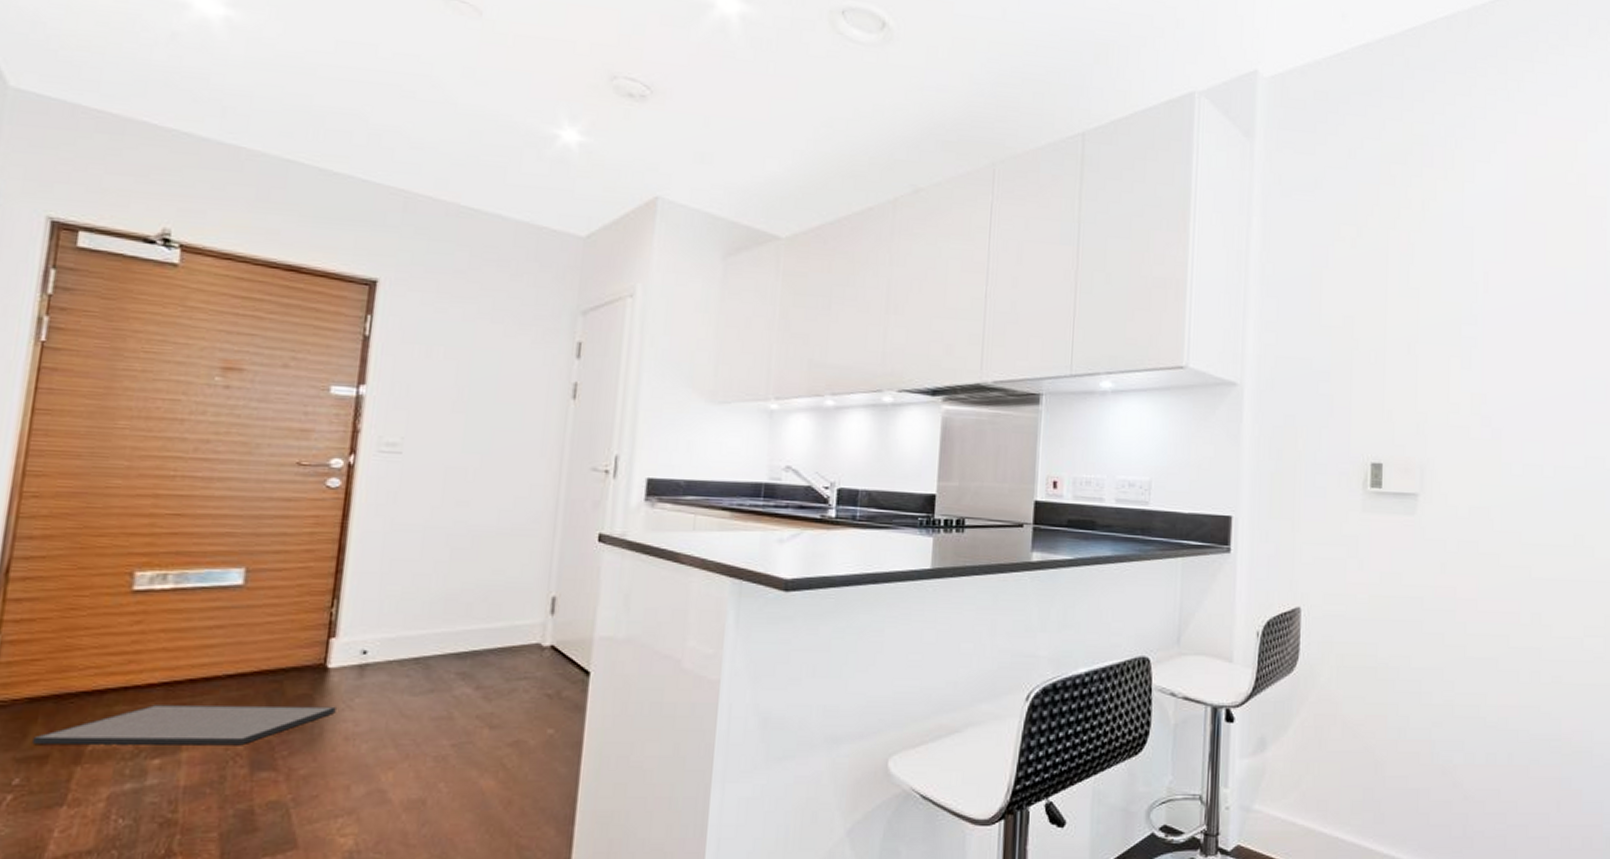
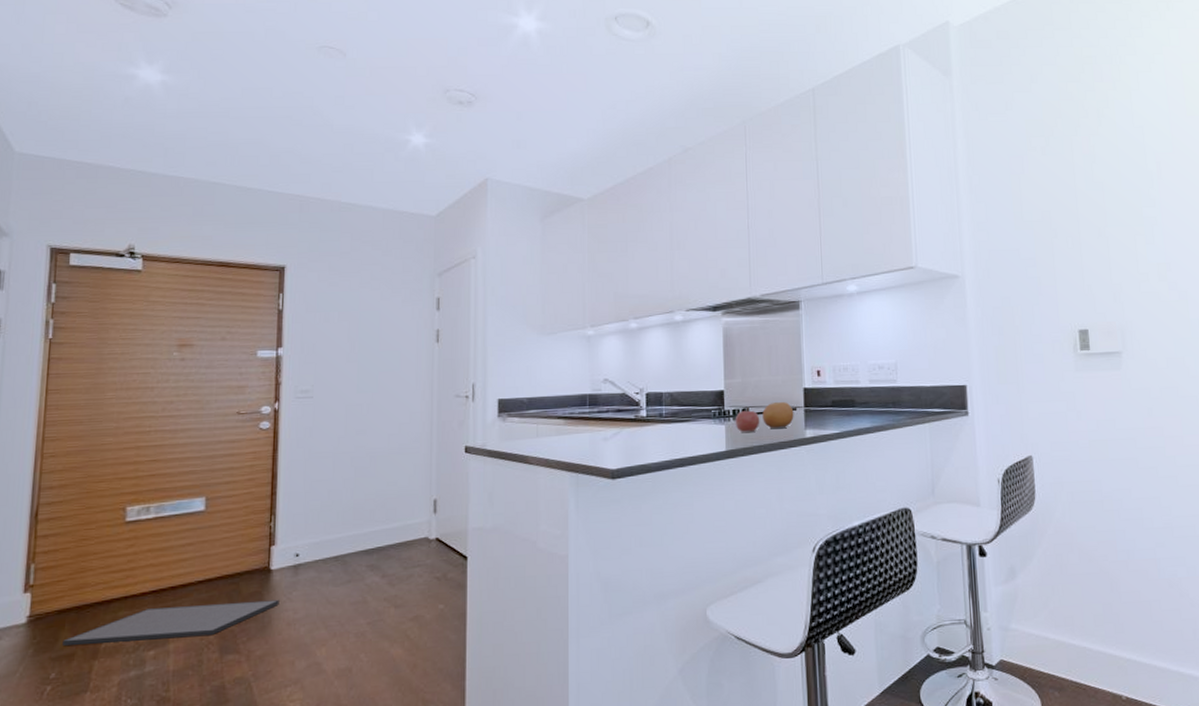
fruit: none [945,518,977,549] -> present [735,408,760,432]
fruit: none [980,514,1020,547] -> present [762,401,794,428]

